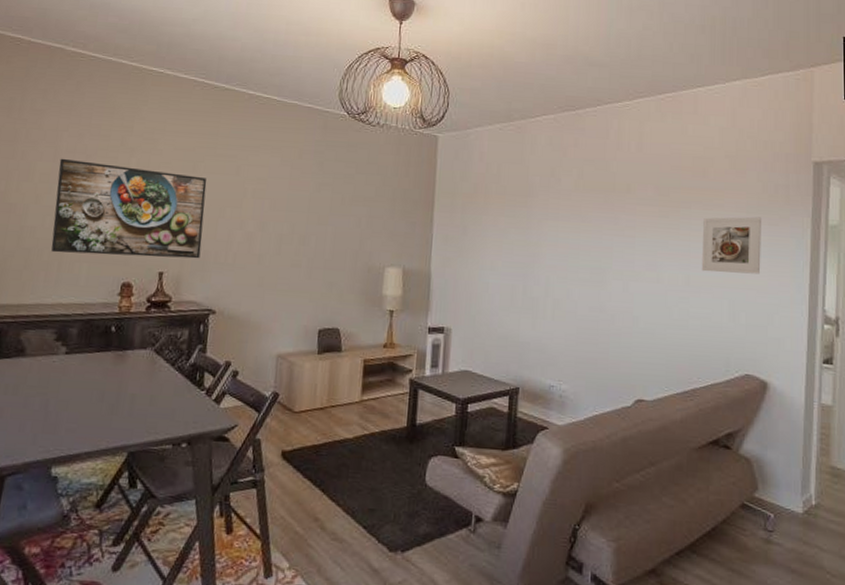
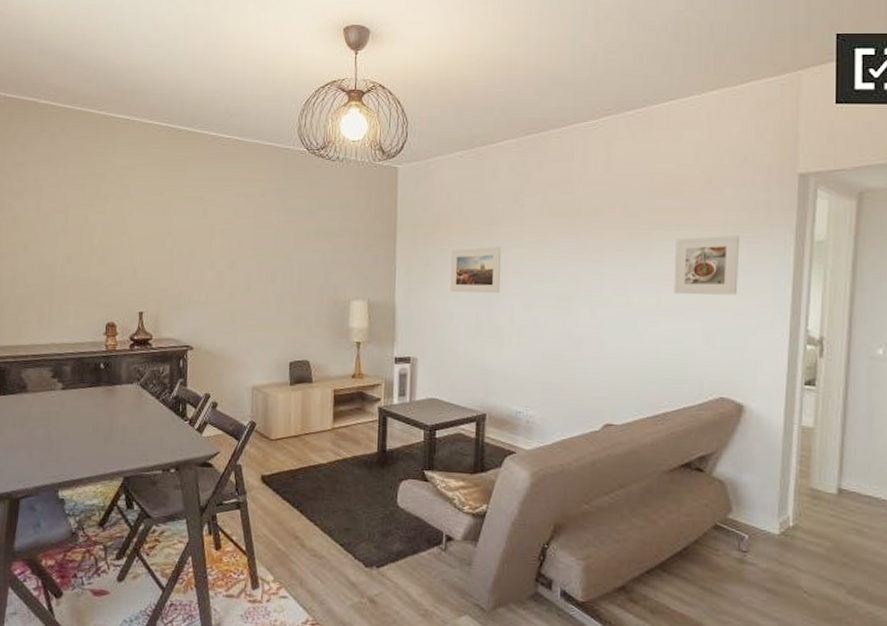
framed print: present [51,158,207,259] -> none [41,208,177,299]
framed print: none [486,218,539,265] -> present [450,246,502,293]

